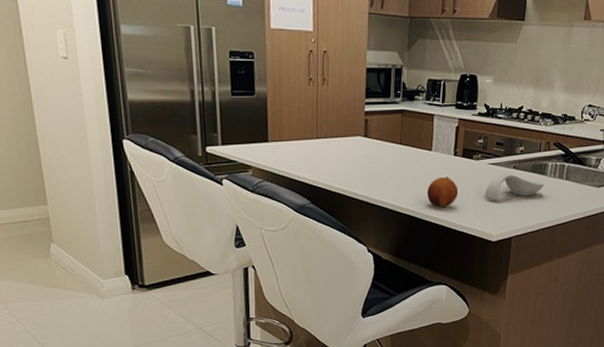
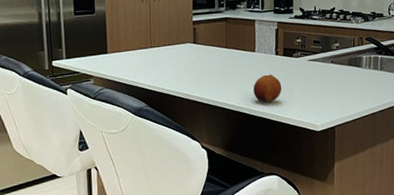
spoon rest: present [484,173,544,201] -> none [306,68,360,94]

